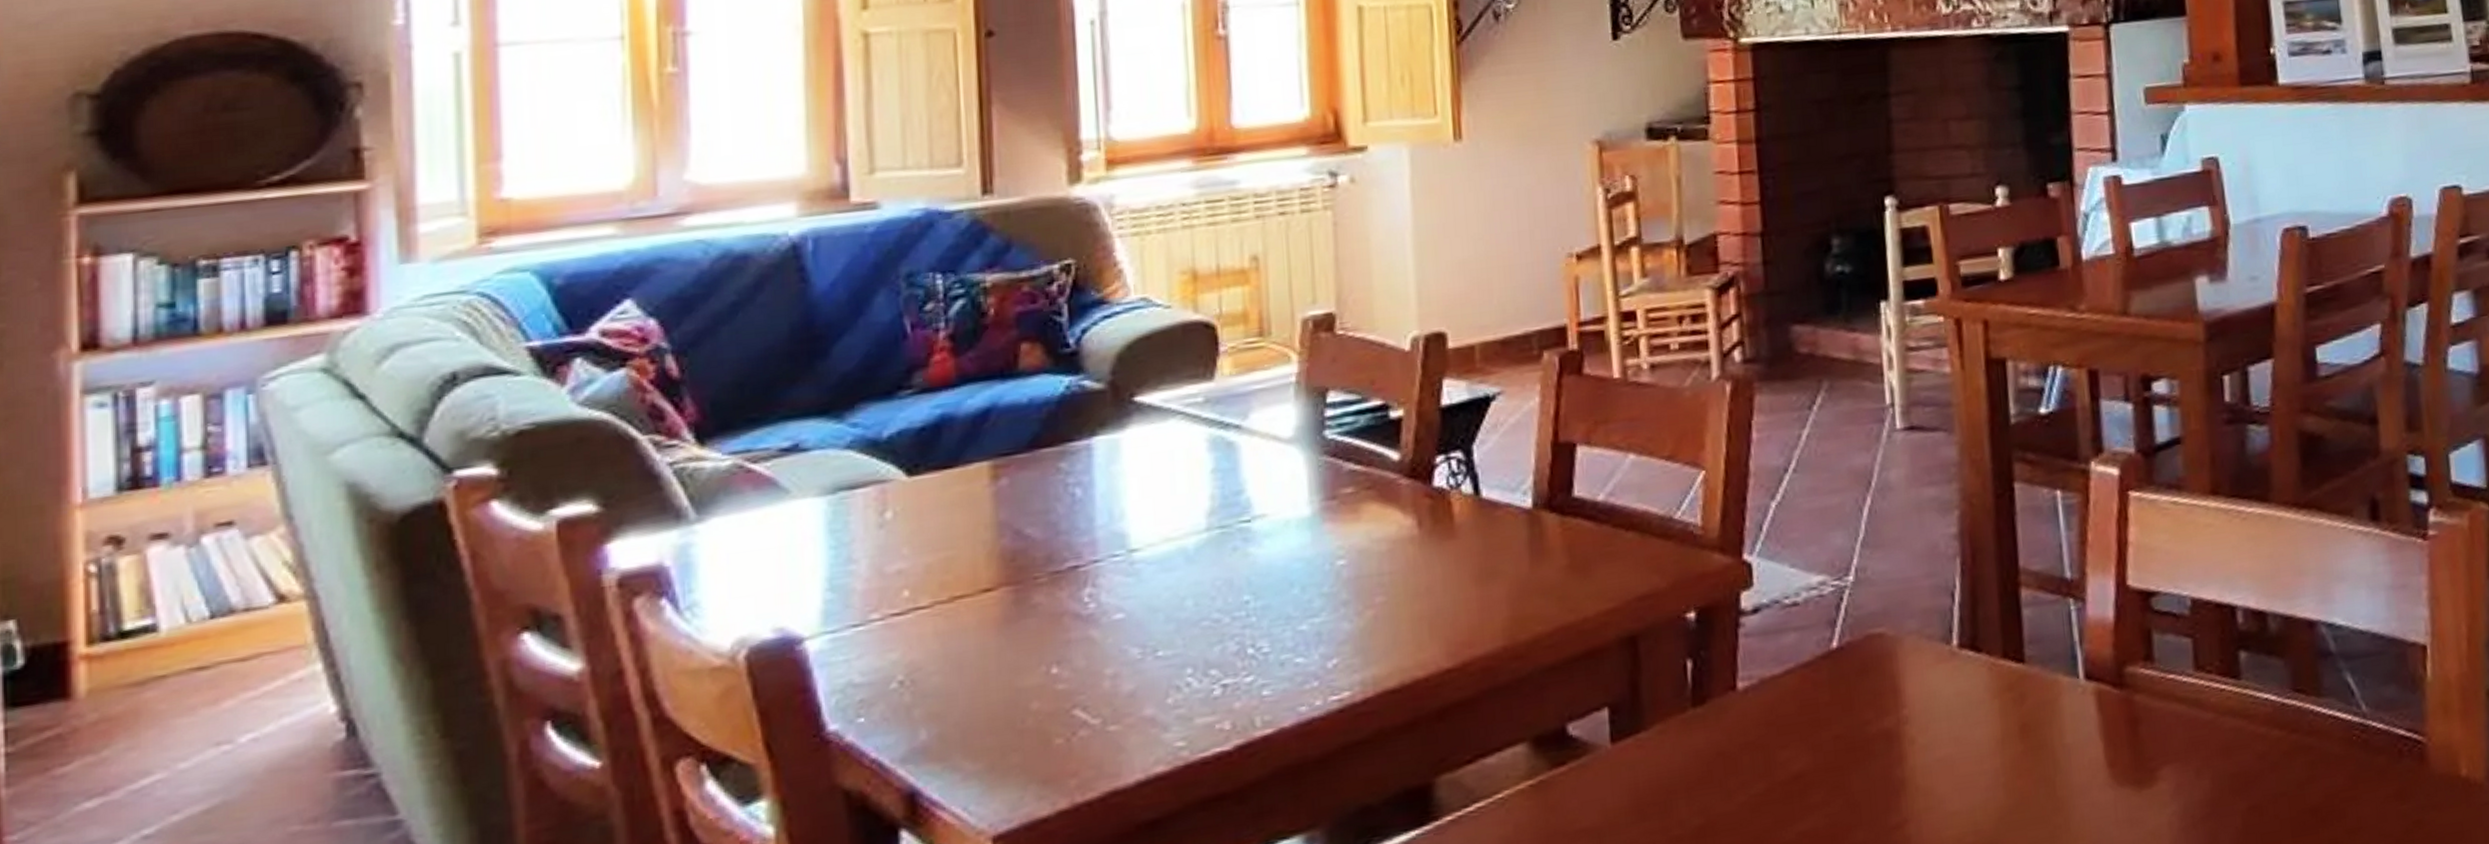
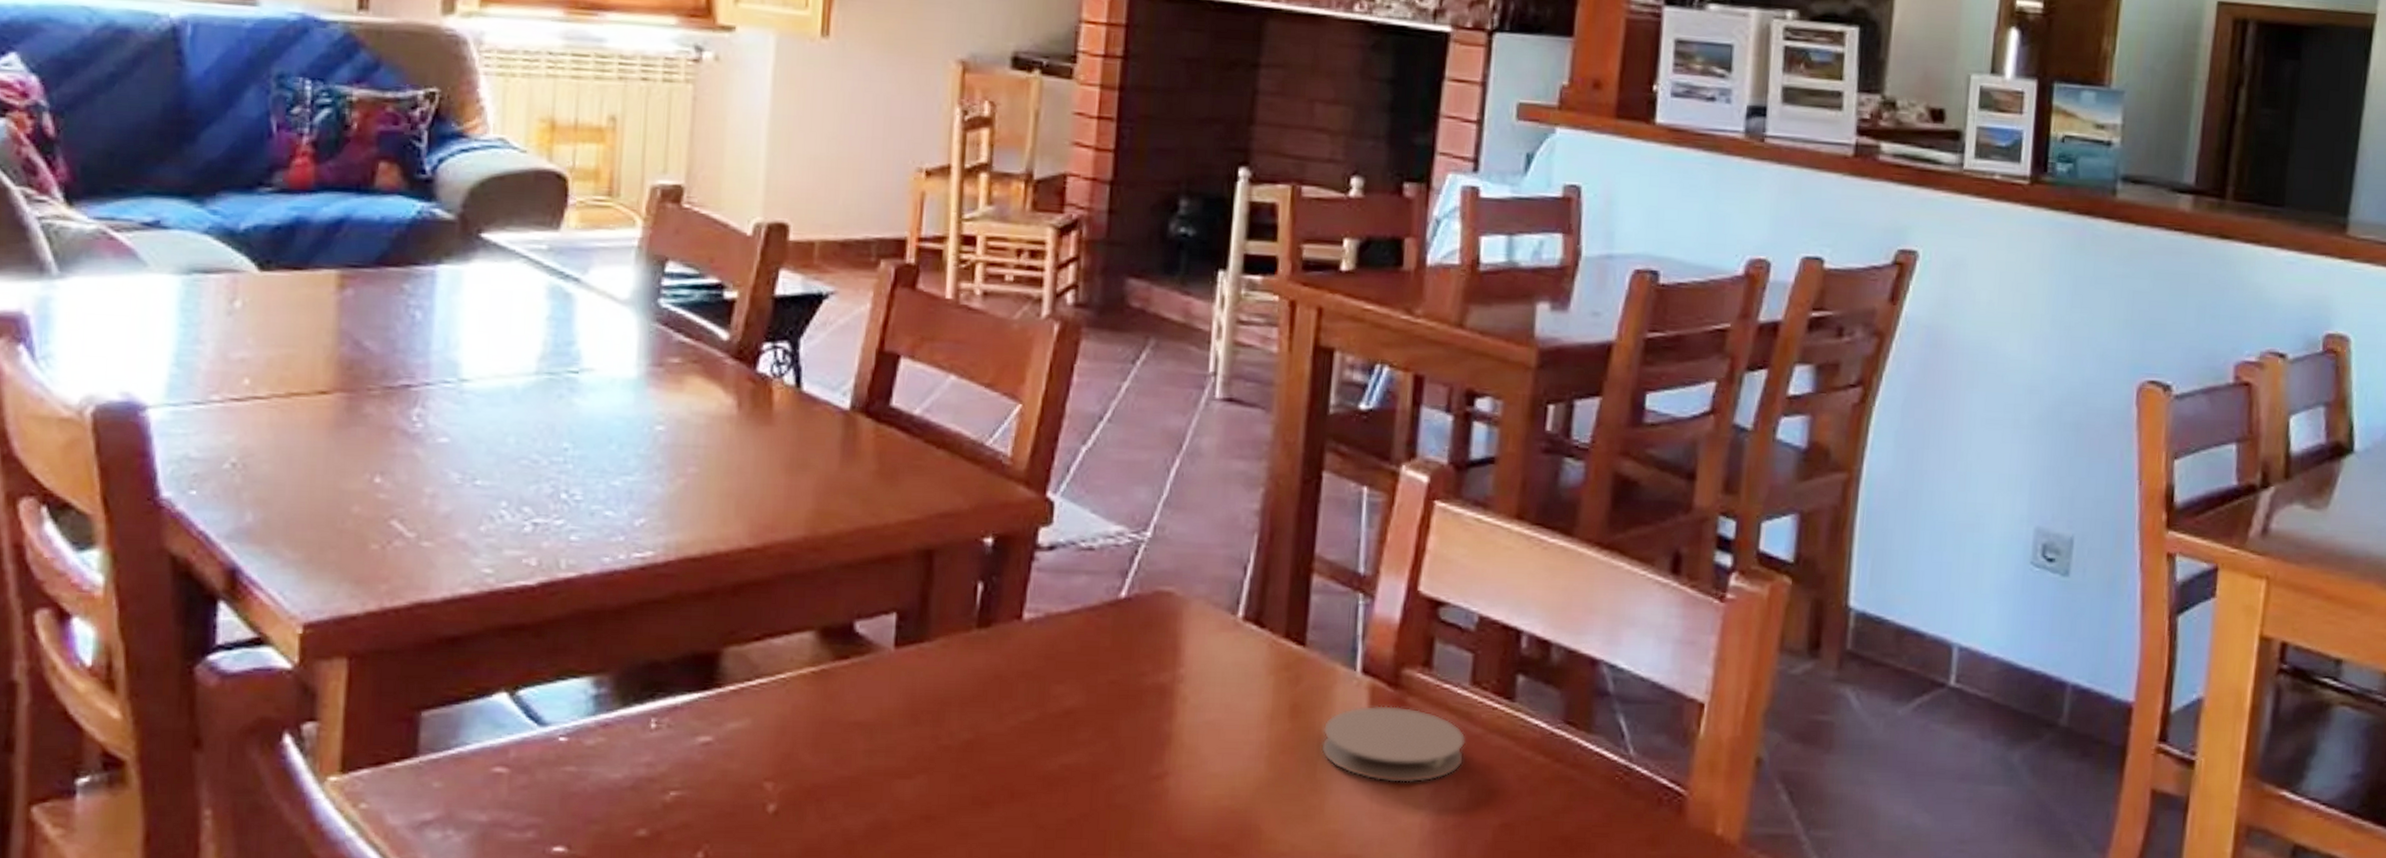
coaster: none [2055,705,2201,787] -> present [1321,705,1466,783]

